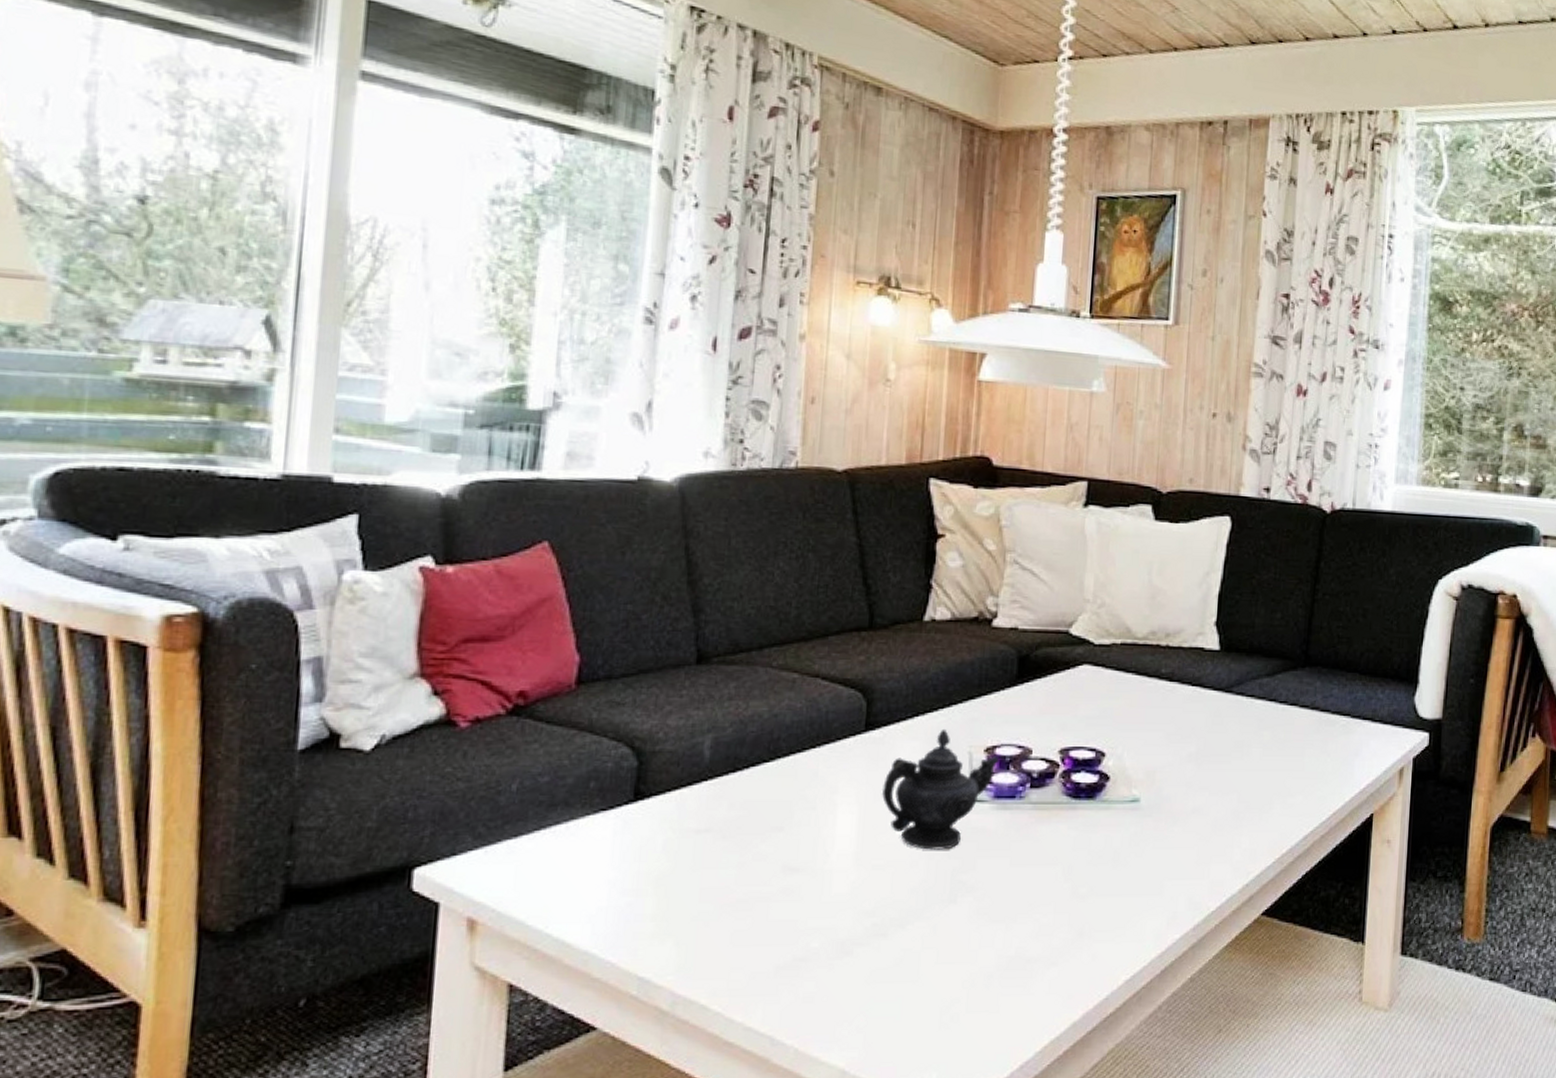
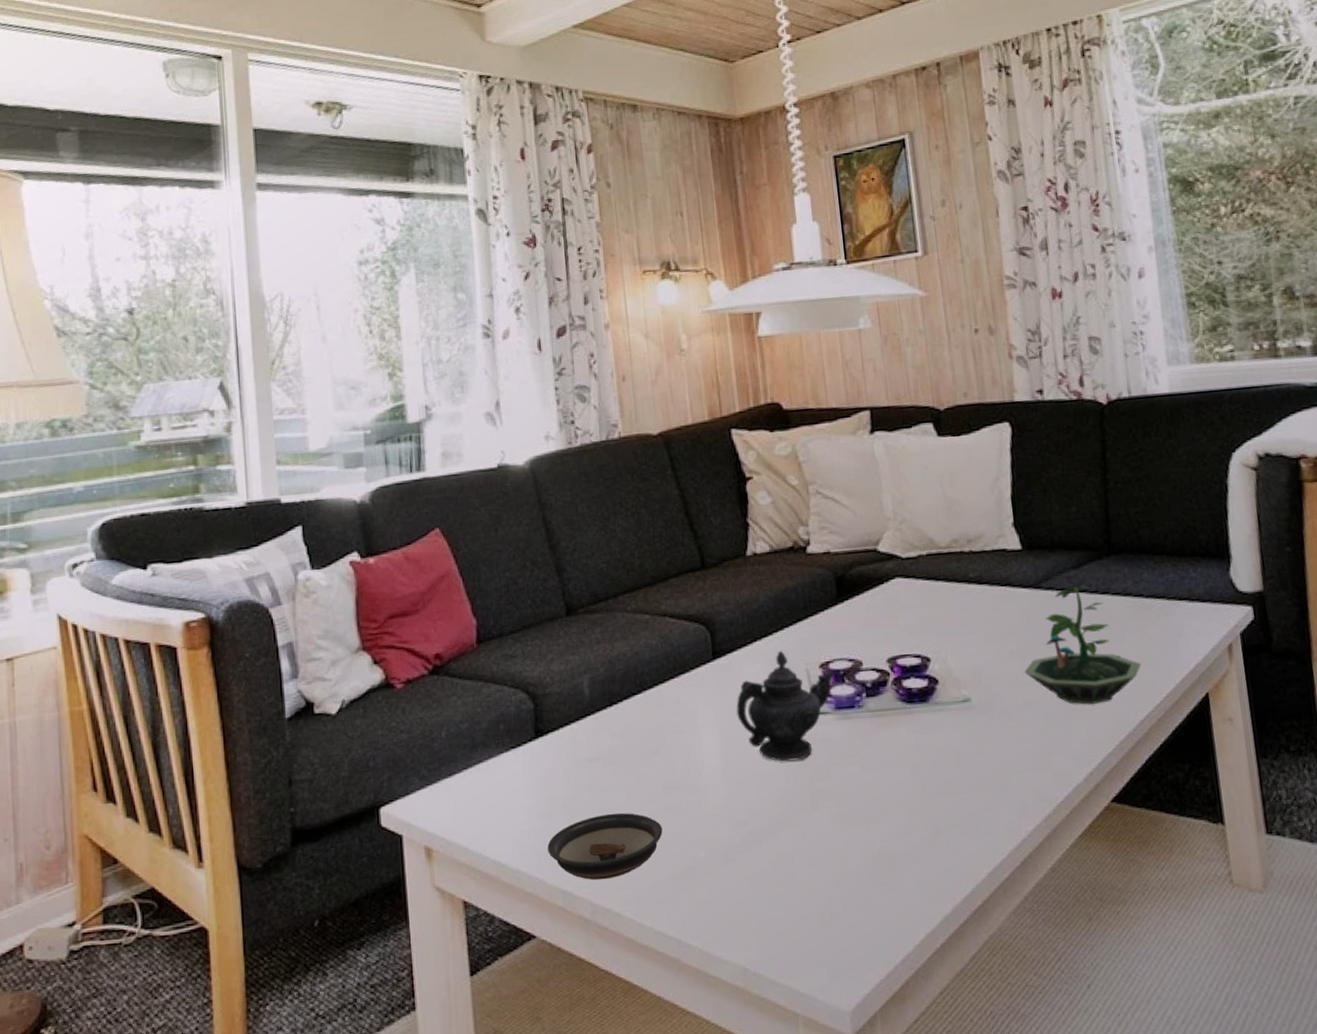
saucer: none [628,893,774,968] -> present [547,812,663,881]
terrarium: none [1199,694,1315,815] -> present [1024,585,1141,704]

